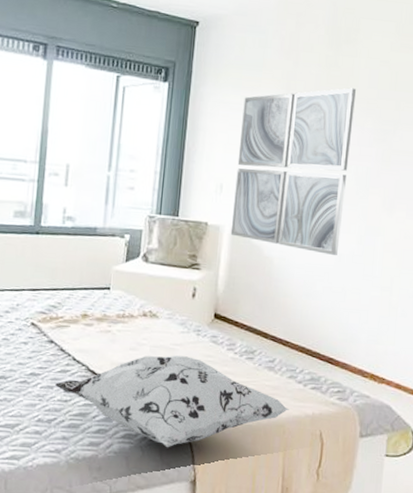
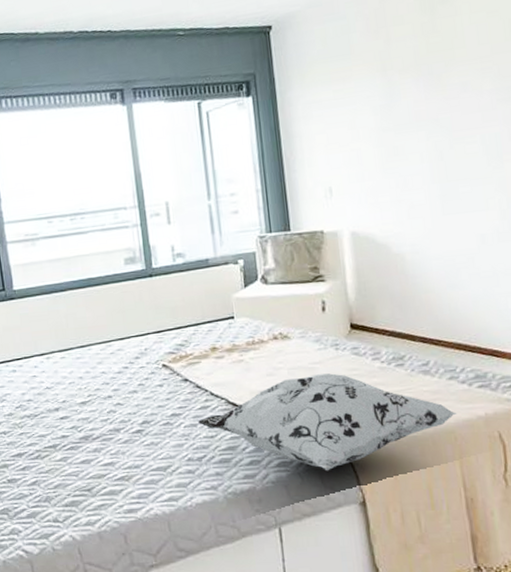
wall art: present [230,88,356,256] -> none [336,50,480,239]

